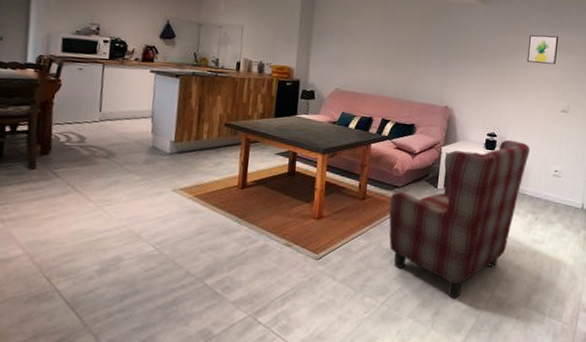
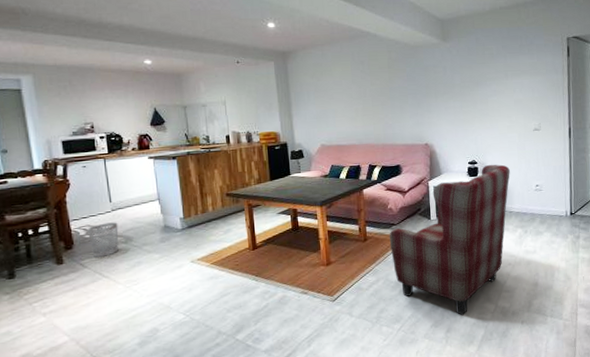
wastebasket: none [68,132,103,169] -> present [88,222,119,257]
wall art: present [526,34,559,65] -> none [493,60,522,90]

